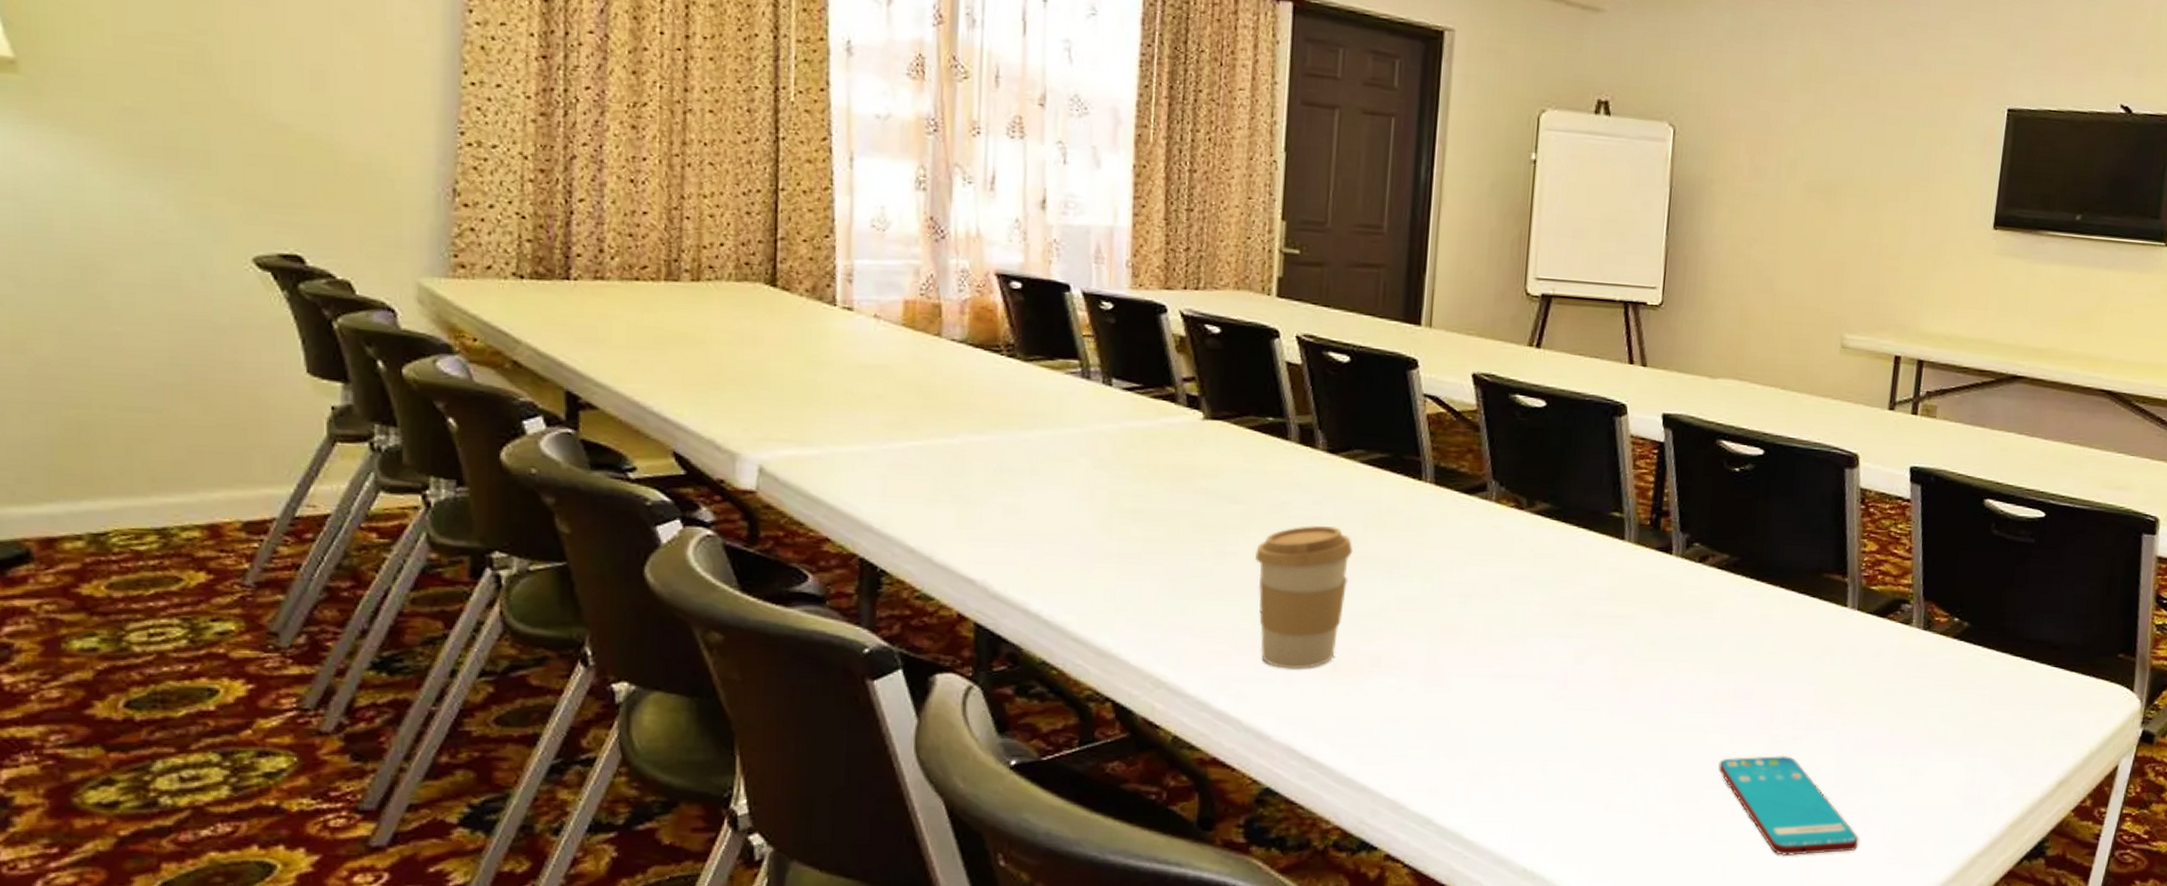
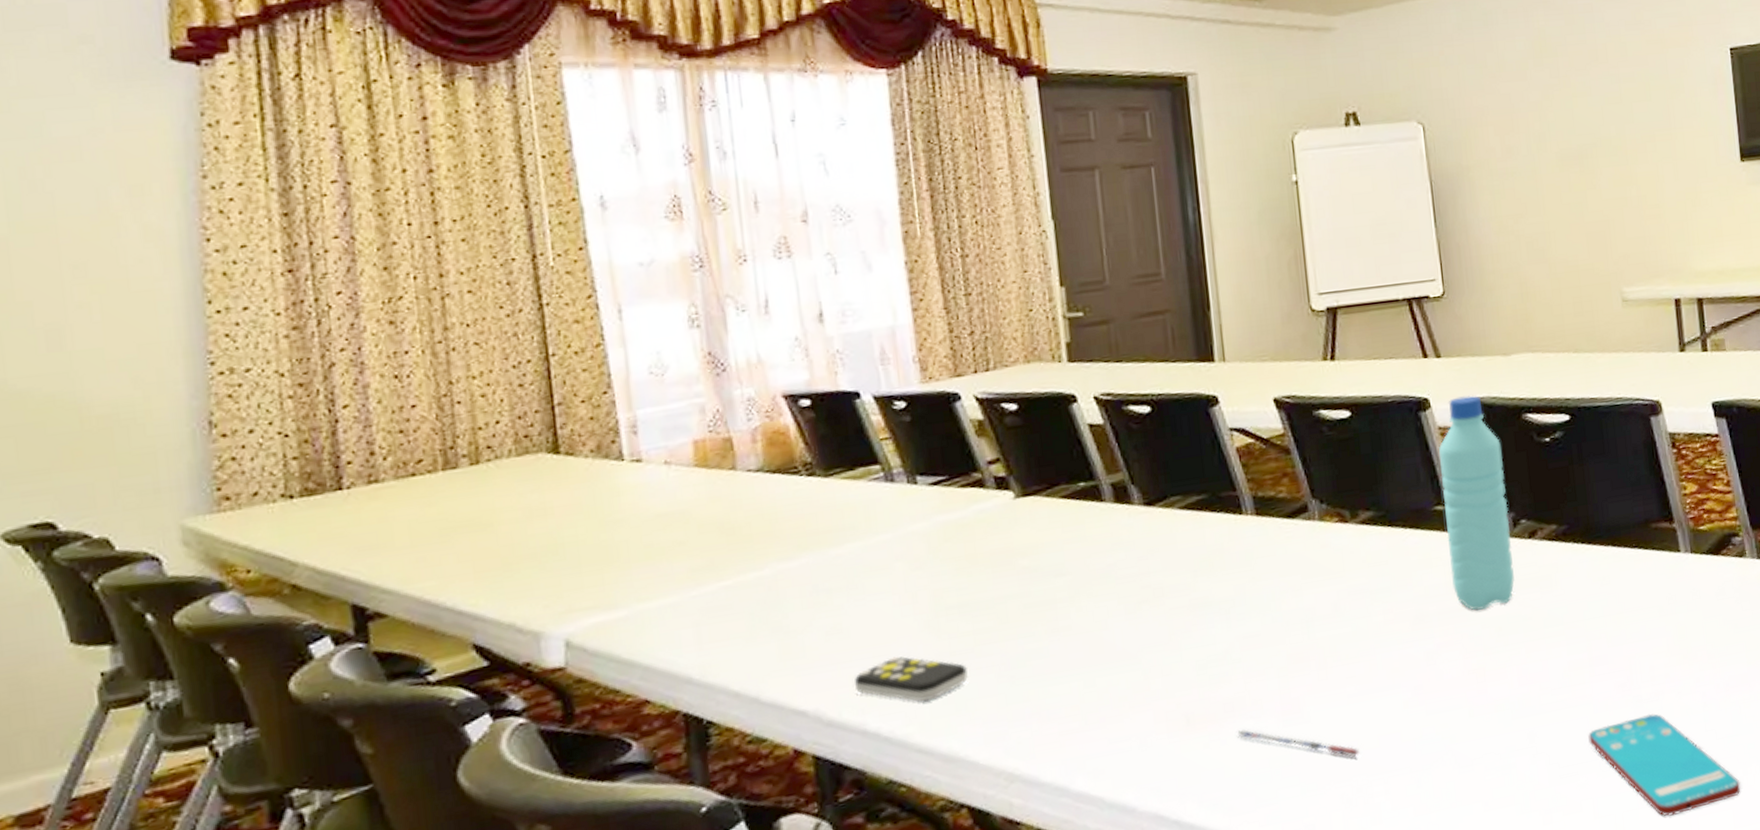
remote control: none [1023,546,1132,595] -> present [853,656,968,702]
coffee cup: present [1255,526,1353,669] -> none [1089,578,1187,735]
pen: none [1378,686,1494,734] -> present [1236,730,1360,758]
water bottle: none [1615,409,1690,622] -> present [1439,395,1515,611]

